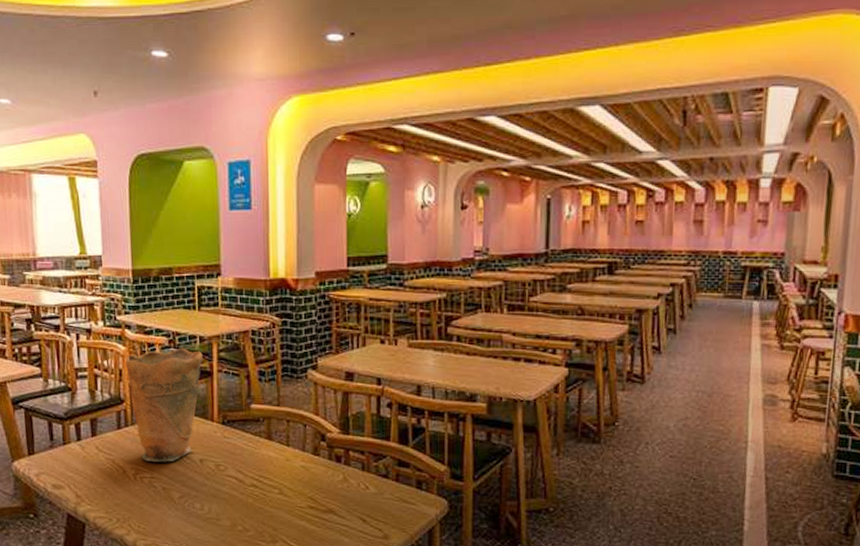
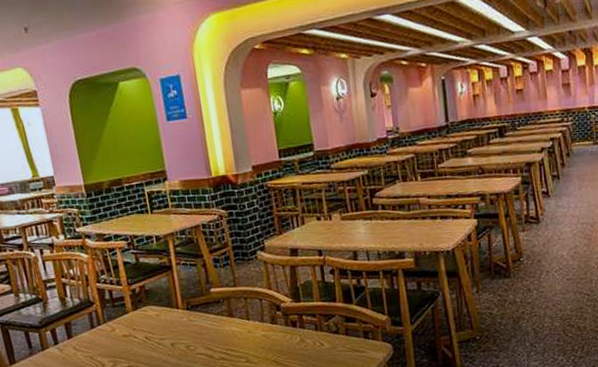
vase: present [125,348,204,462] -> none [89,248,163,353]

